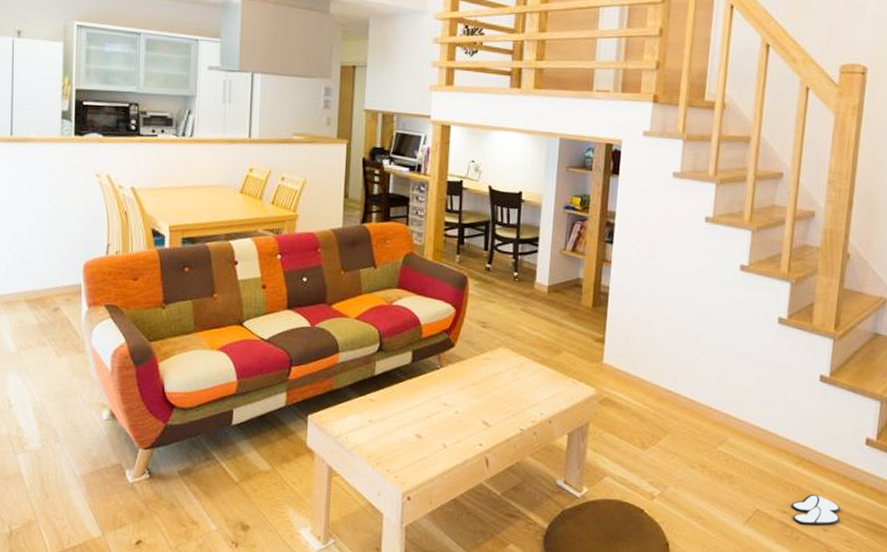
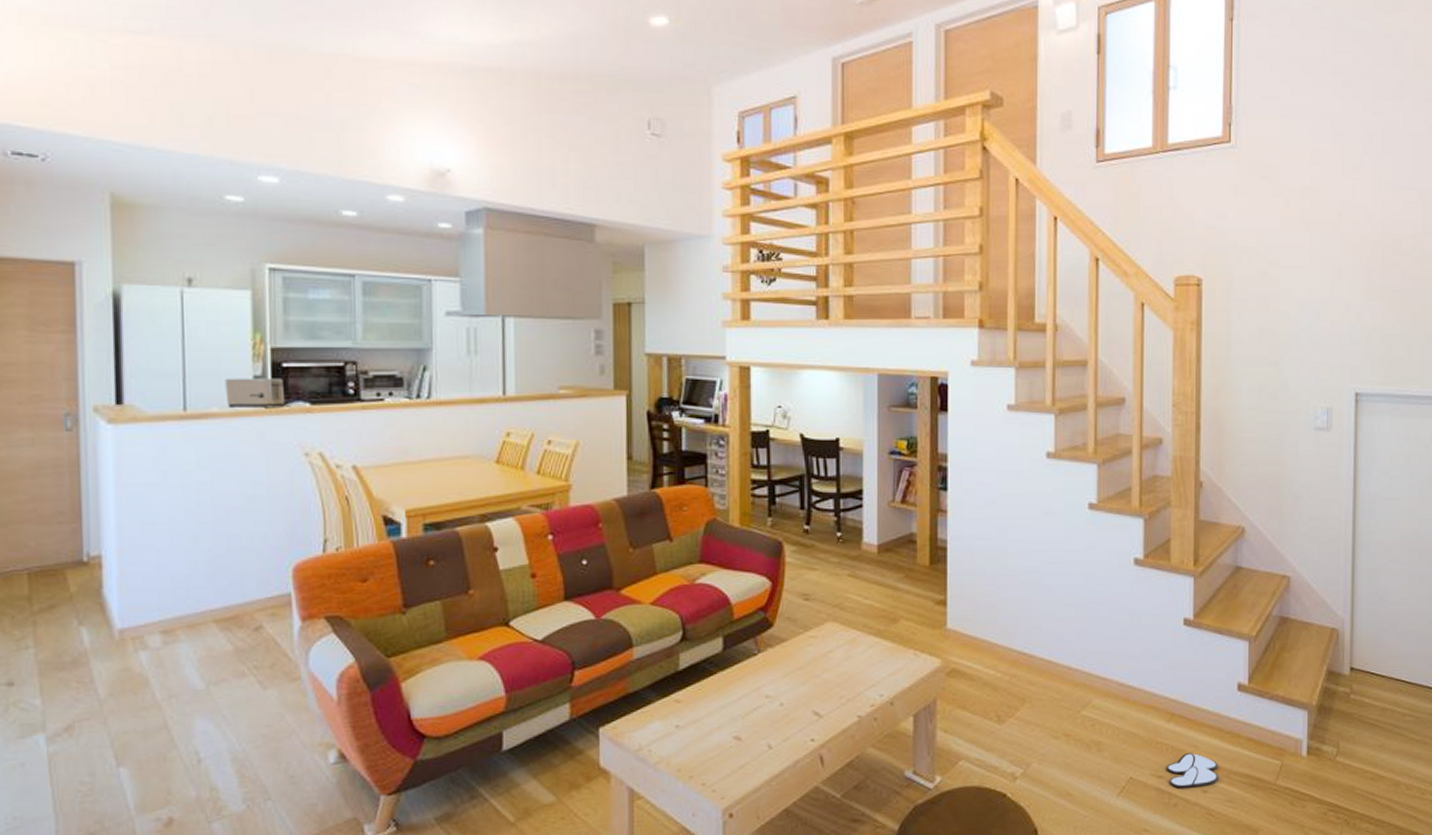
toaster: none [41,111,84,137] -> present [225,378,286,409]

